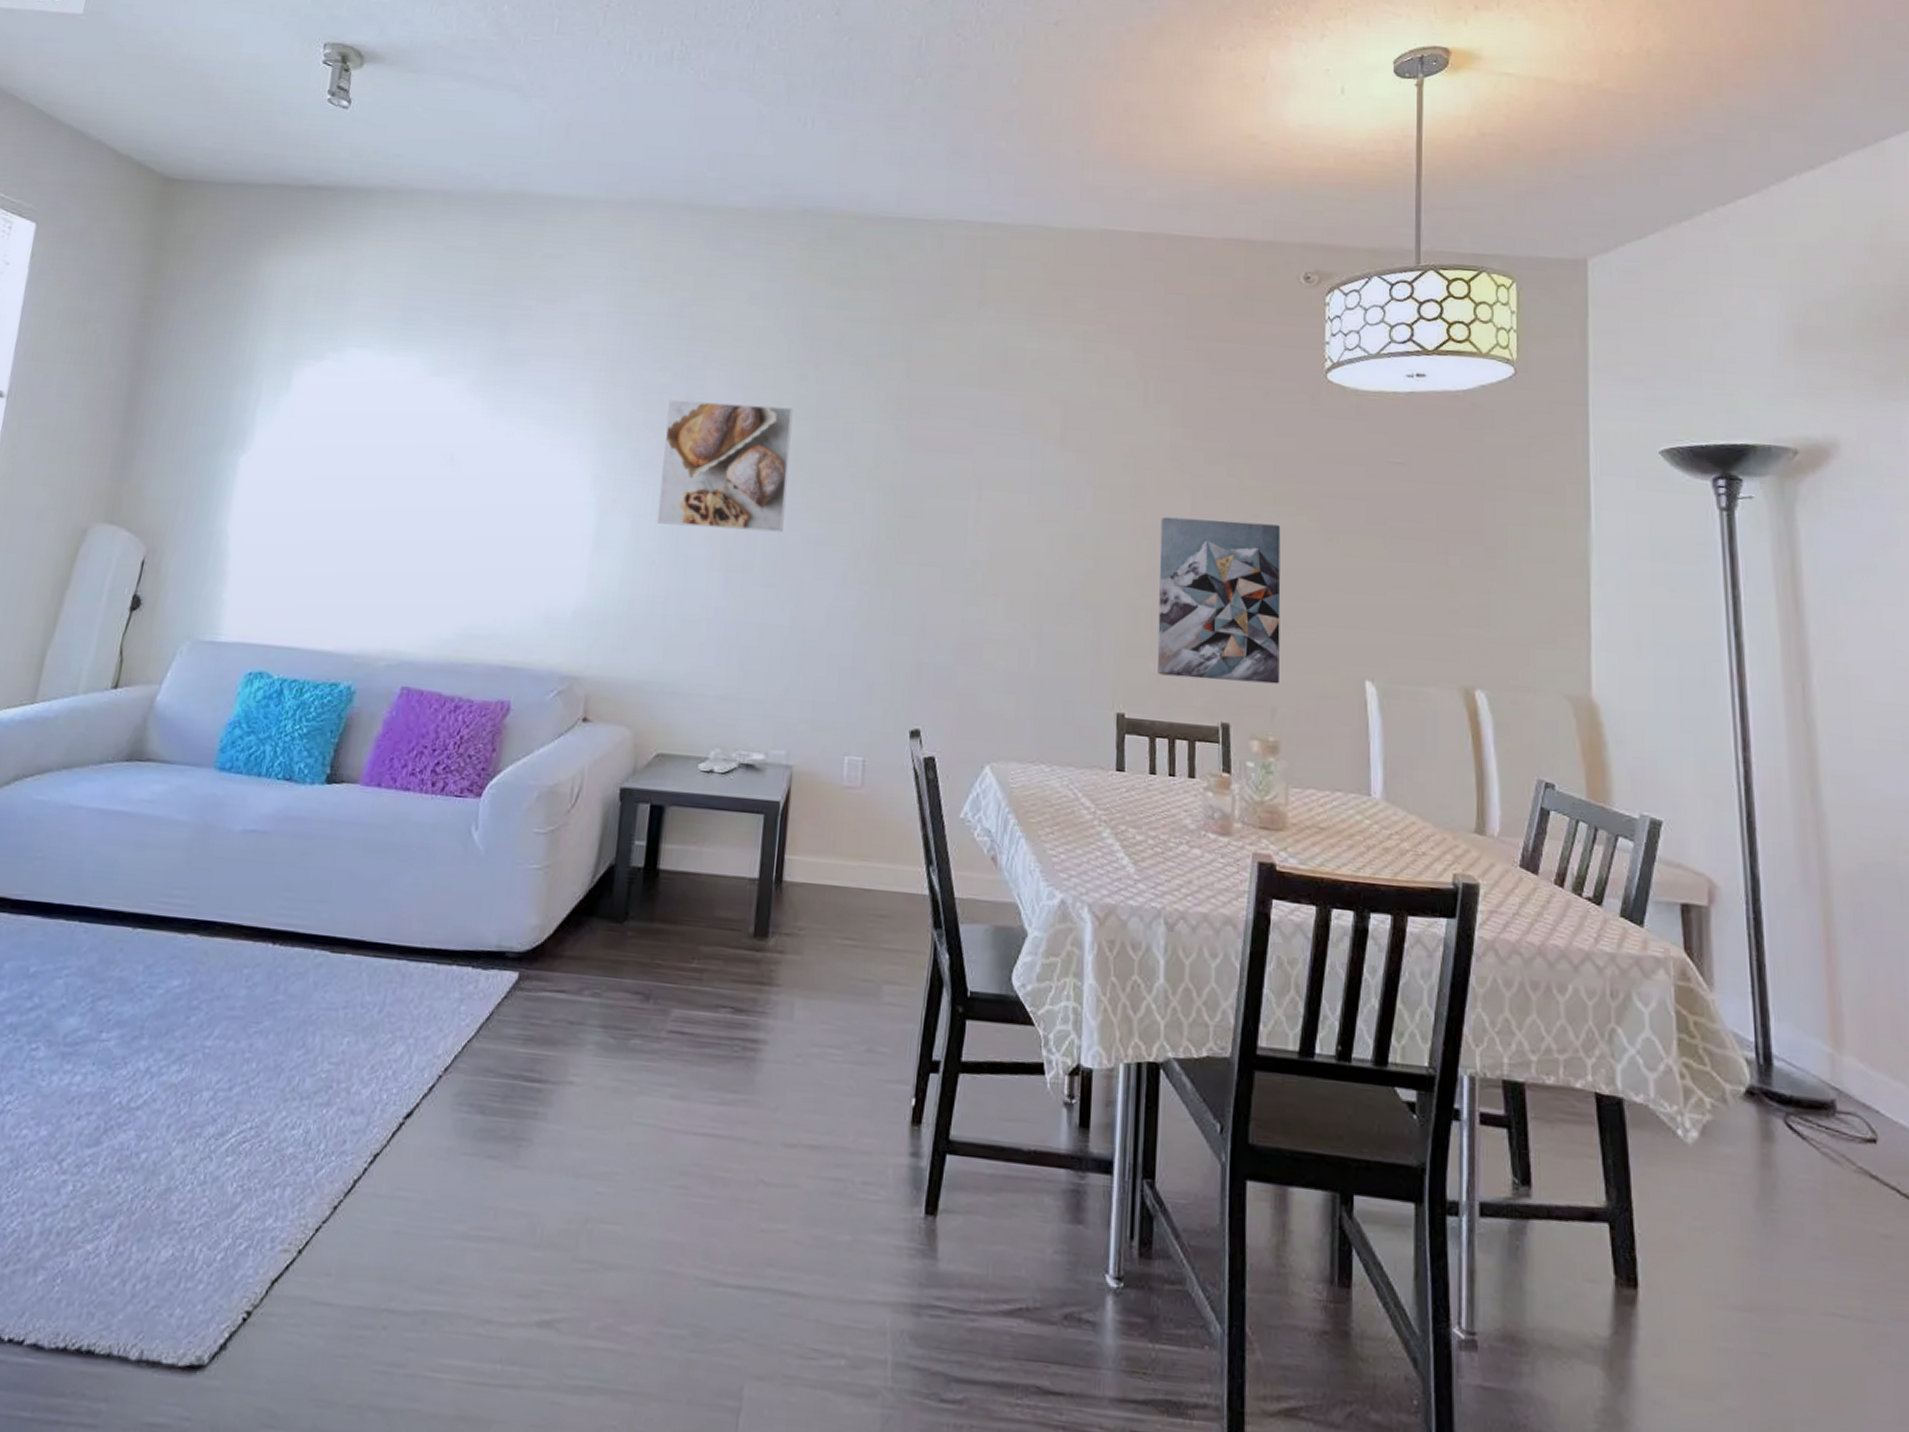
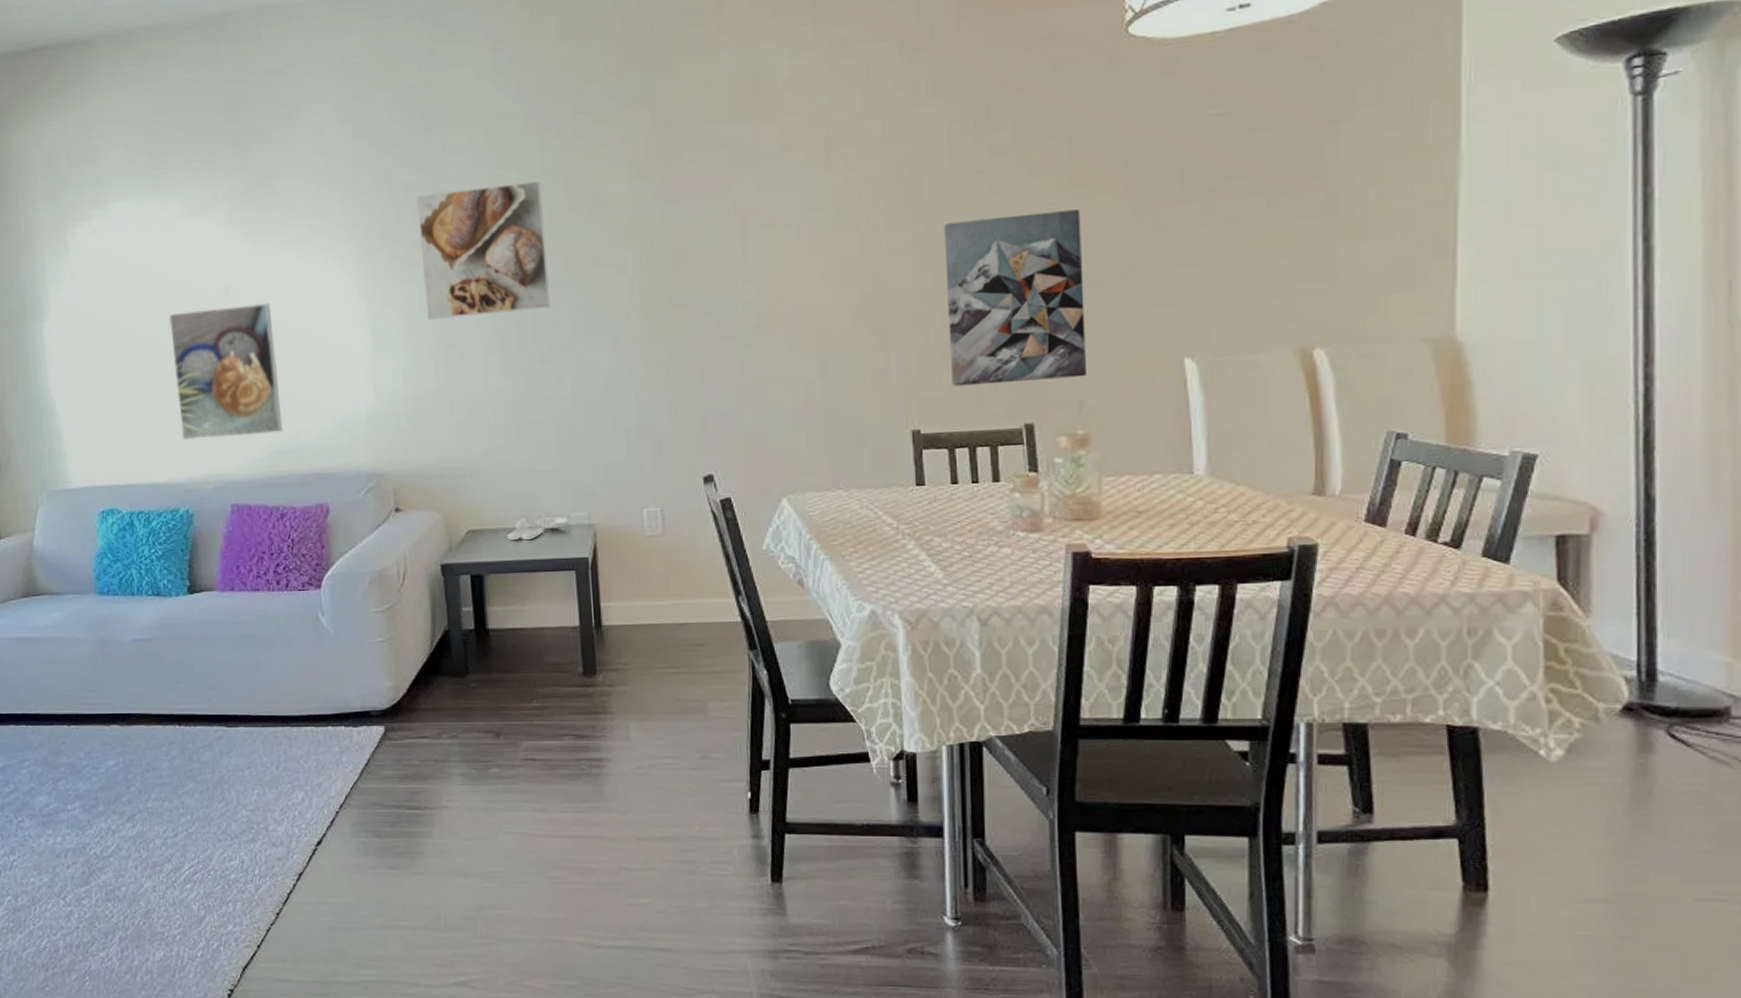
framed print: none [364,470,495,616] -> present [168,302,283,441]

